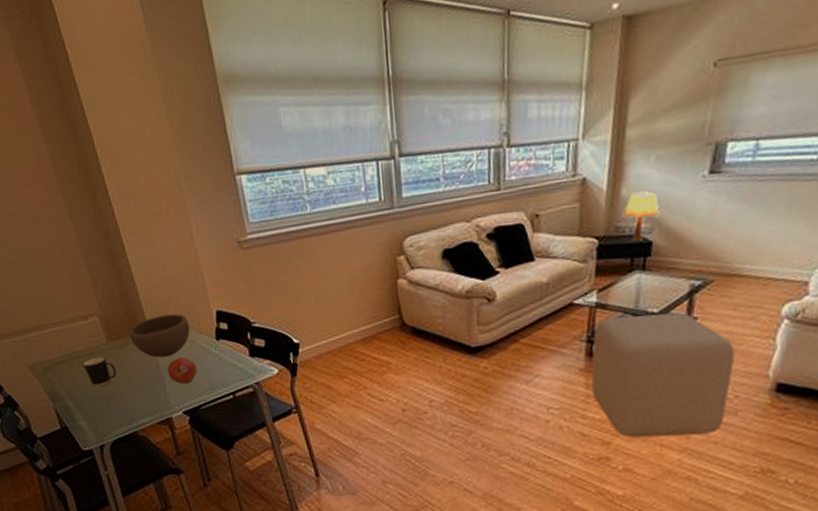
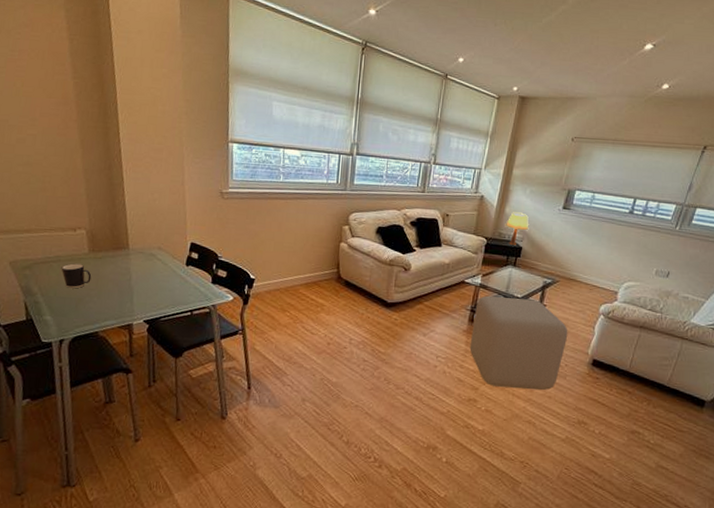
bowl: present [128,313,190,358] -> none [110,238,166,273]
fruit: present [167,357,197,385] -> none [137,275,164,298]

